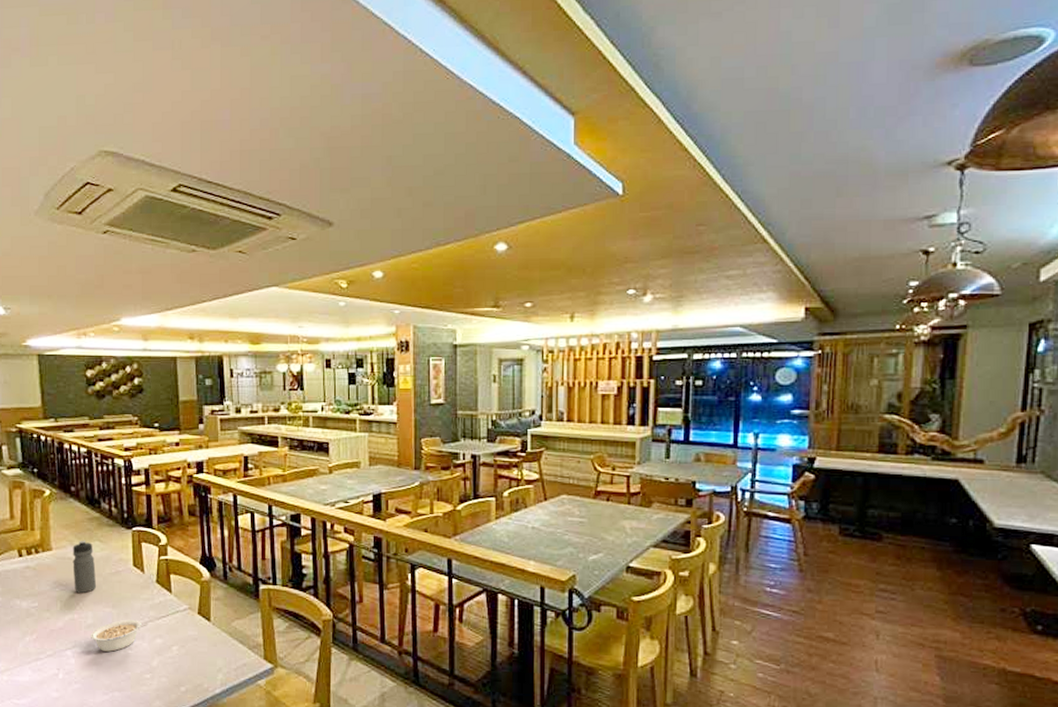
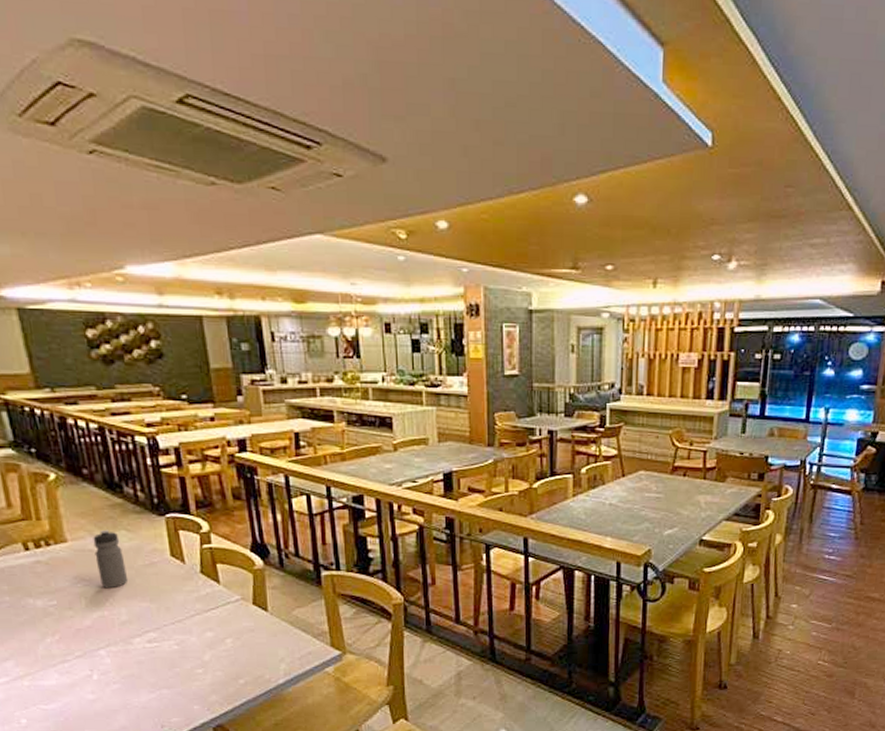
legume: present [91,619,149,652] -> none [127,613,196,649]

